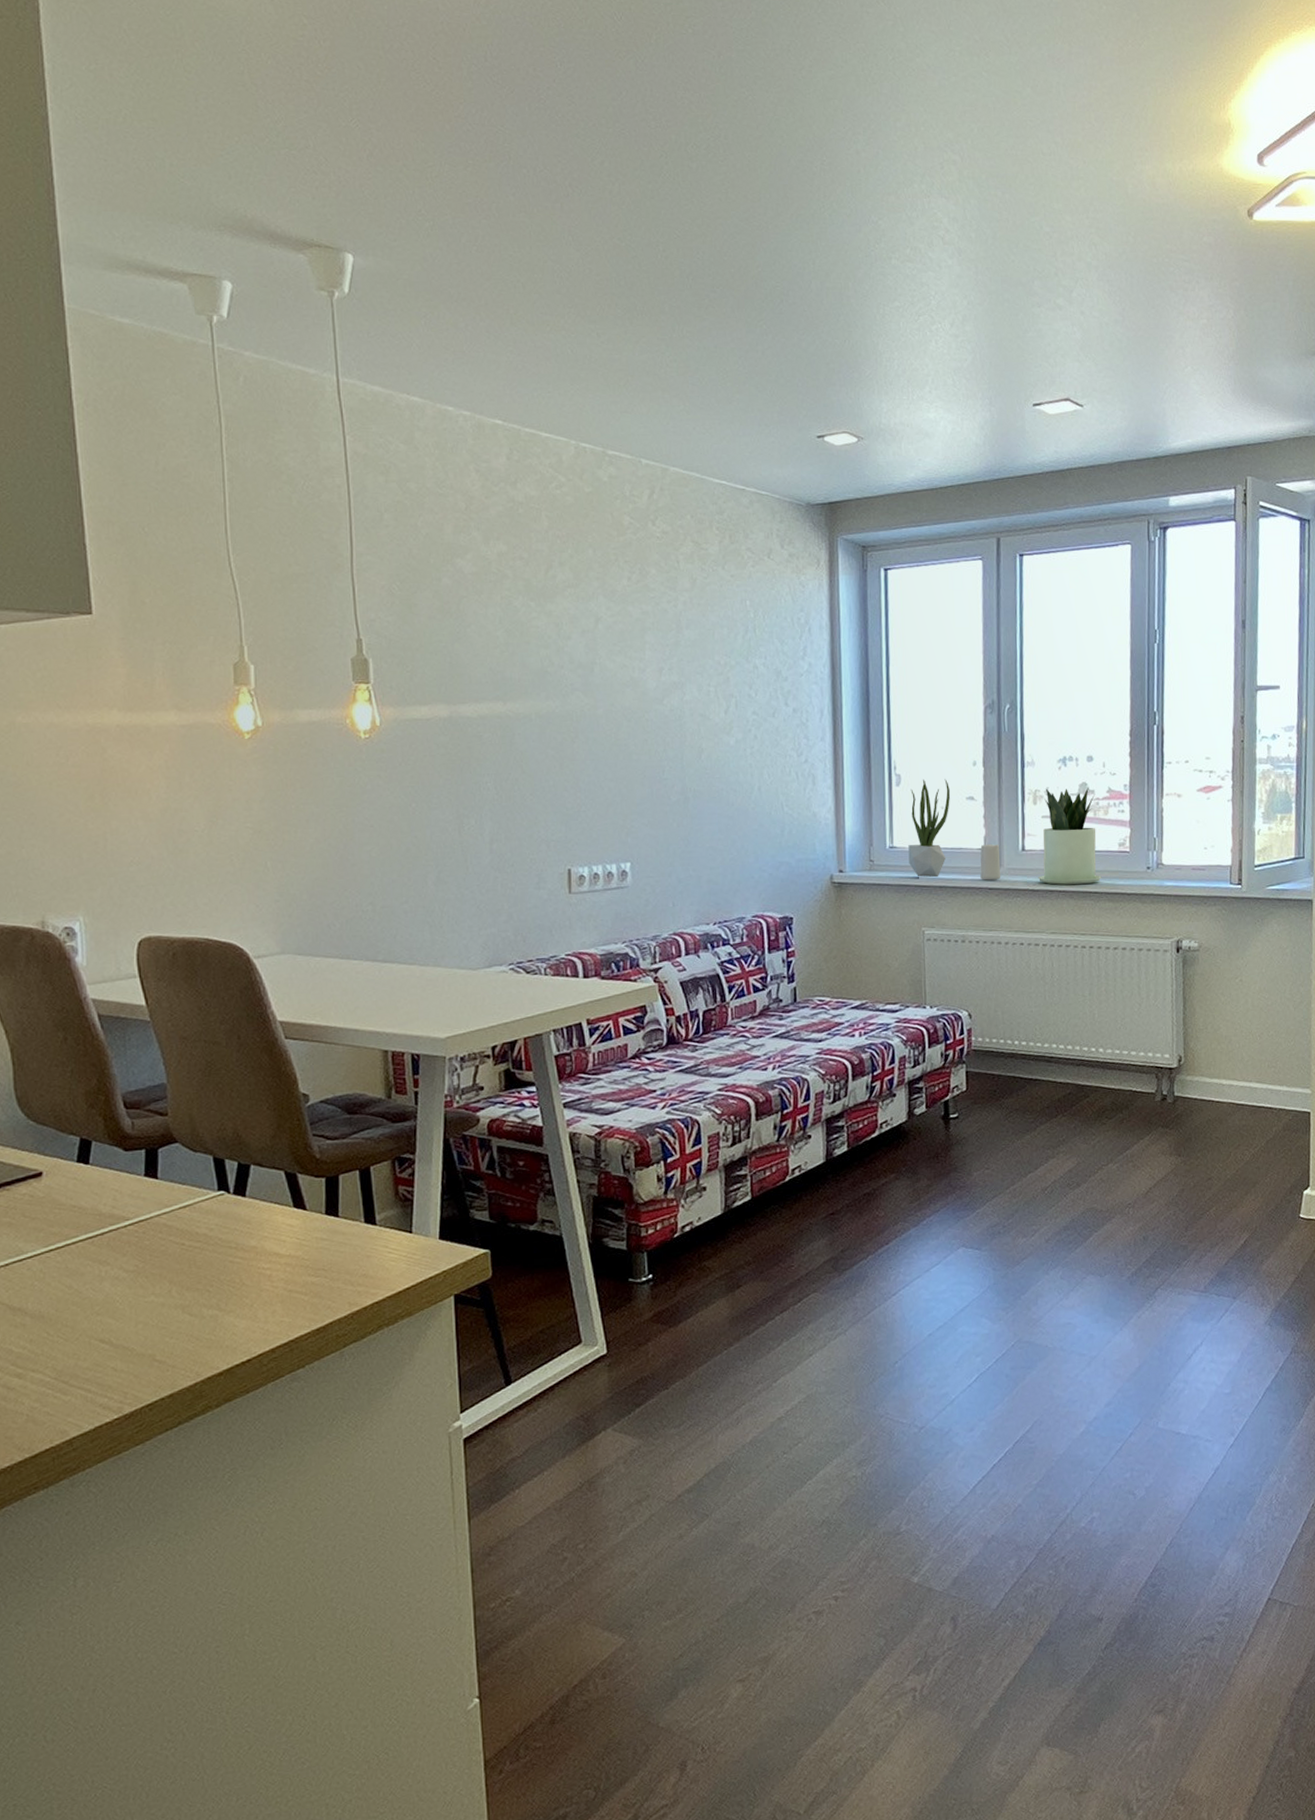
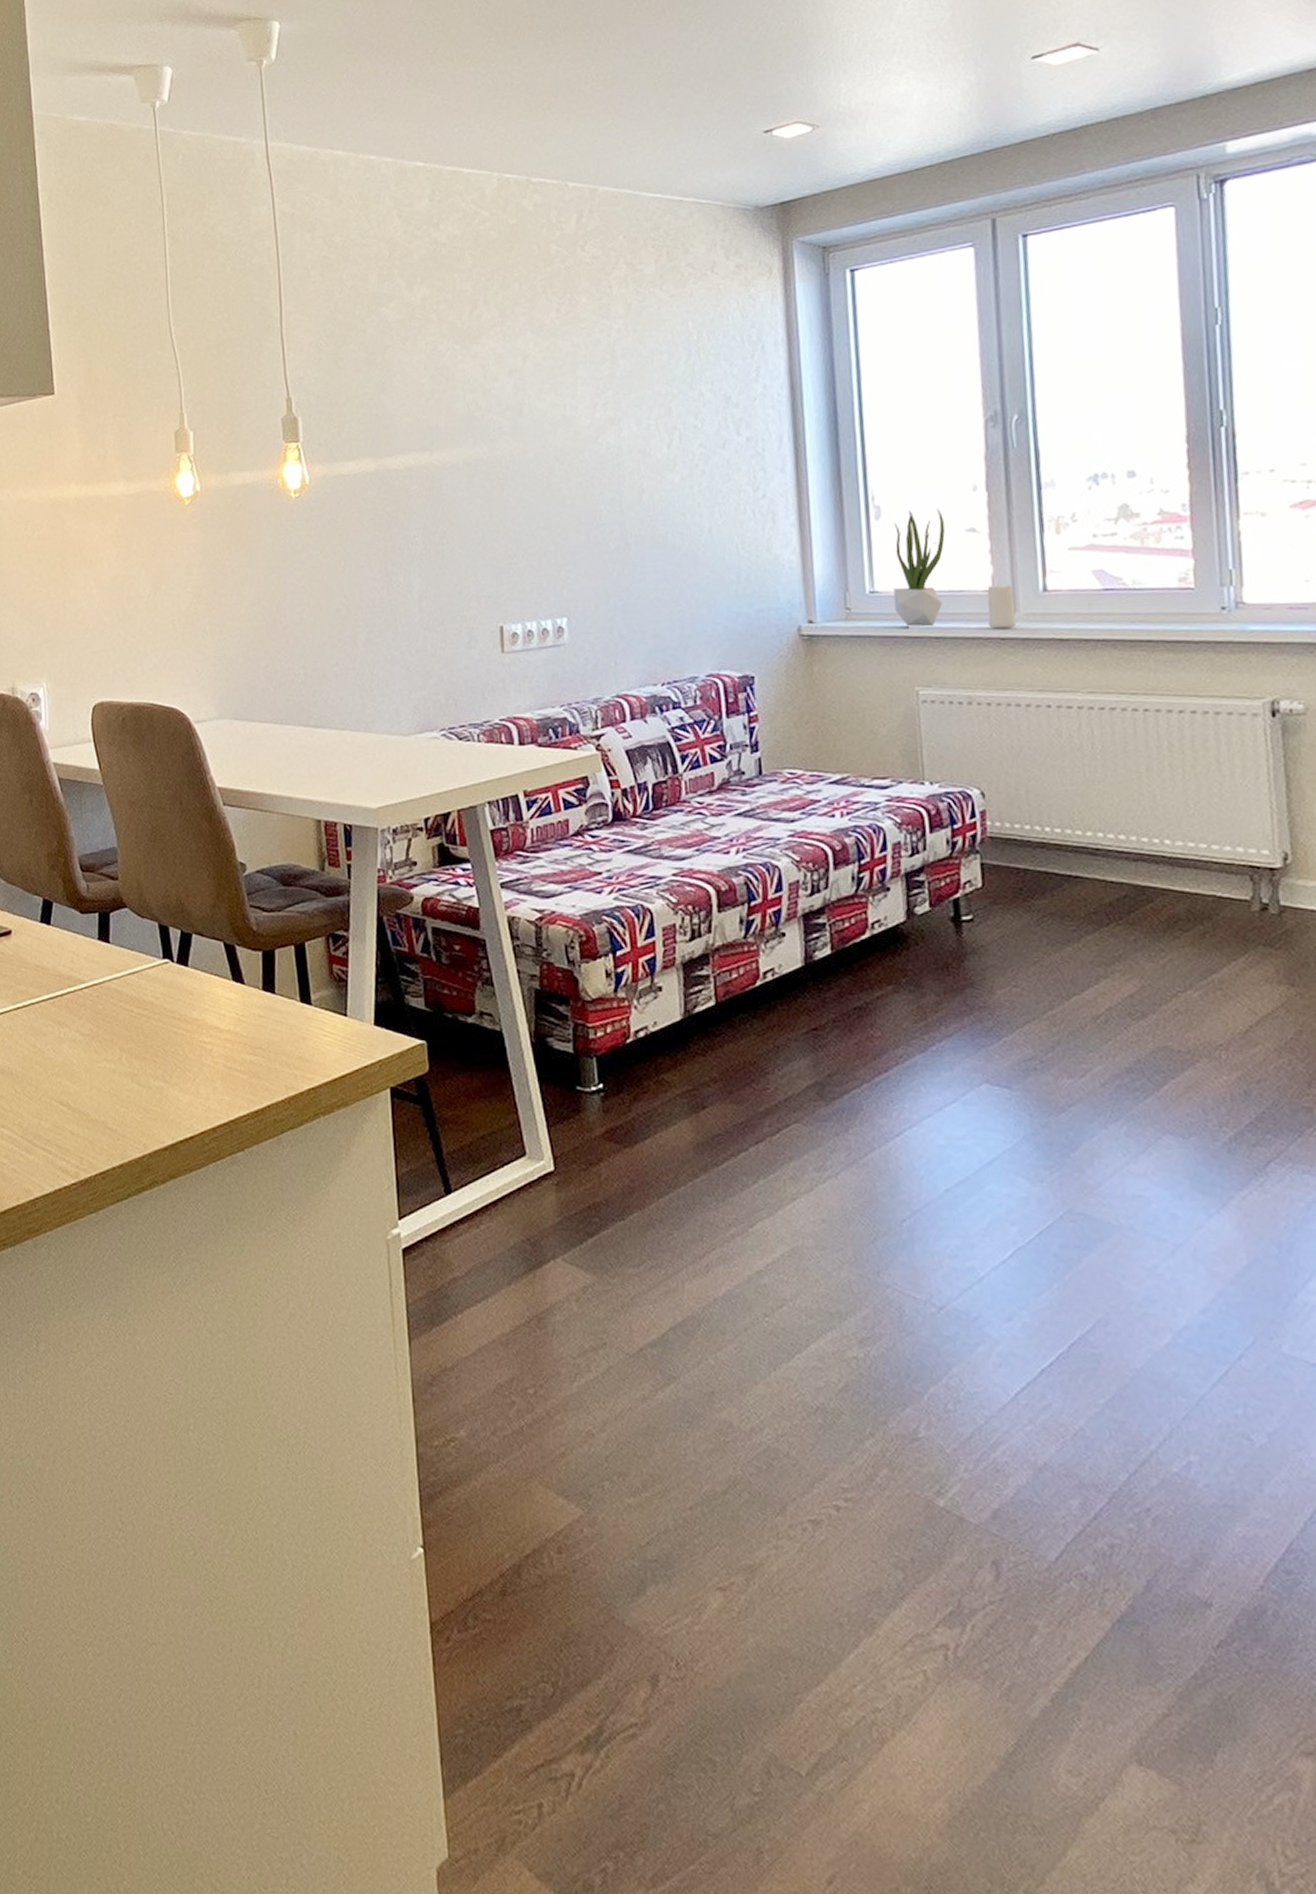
planter: present [1037,788,1102,885] -> none [1066,511,1156,632]

